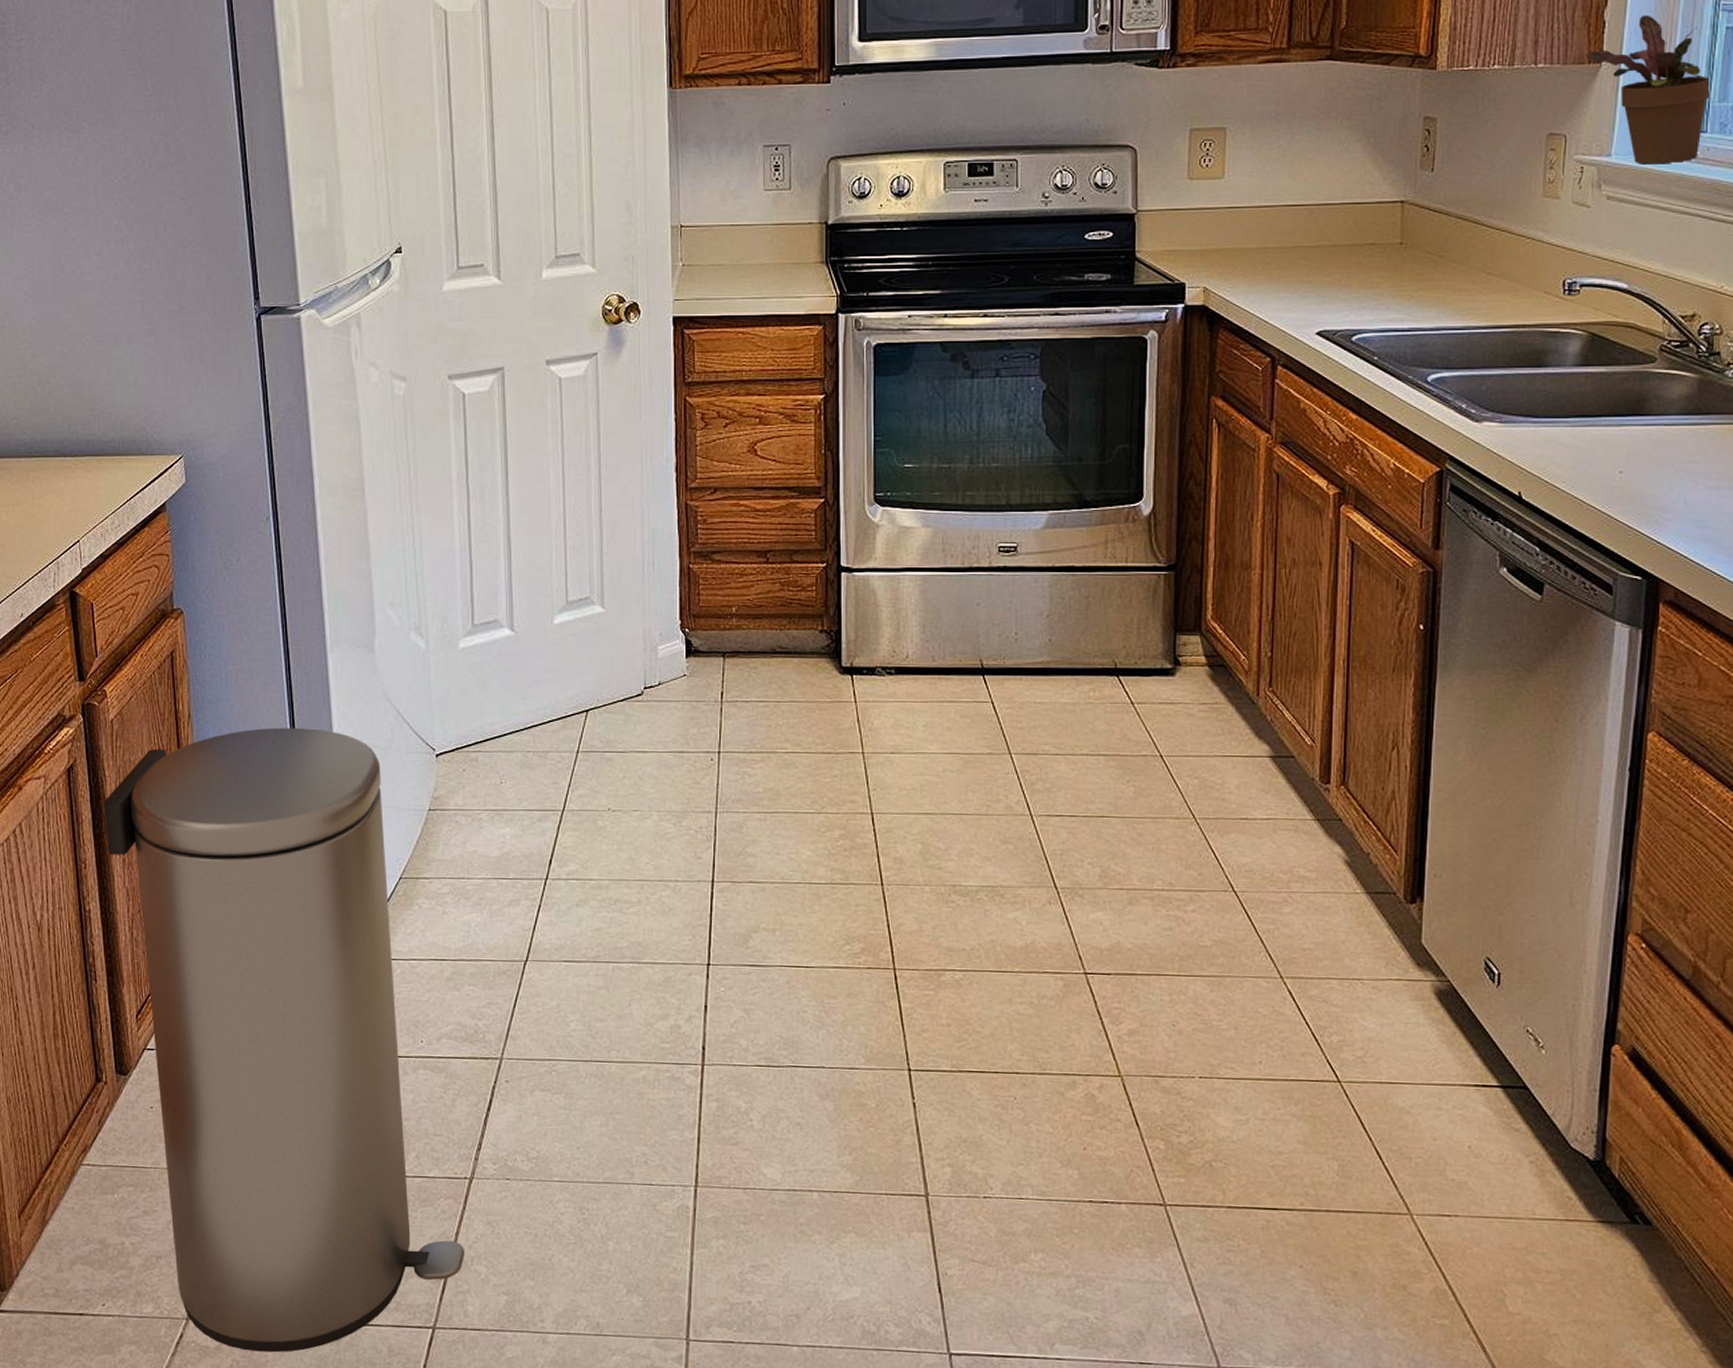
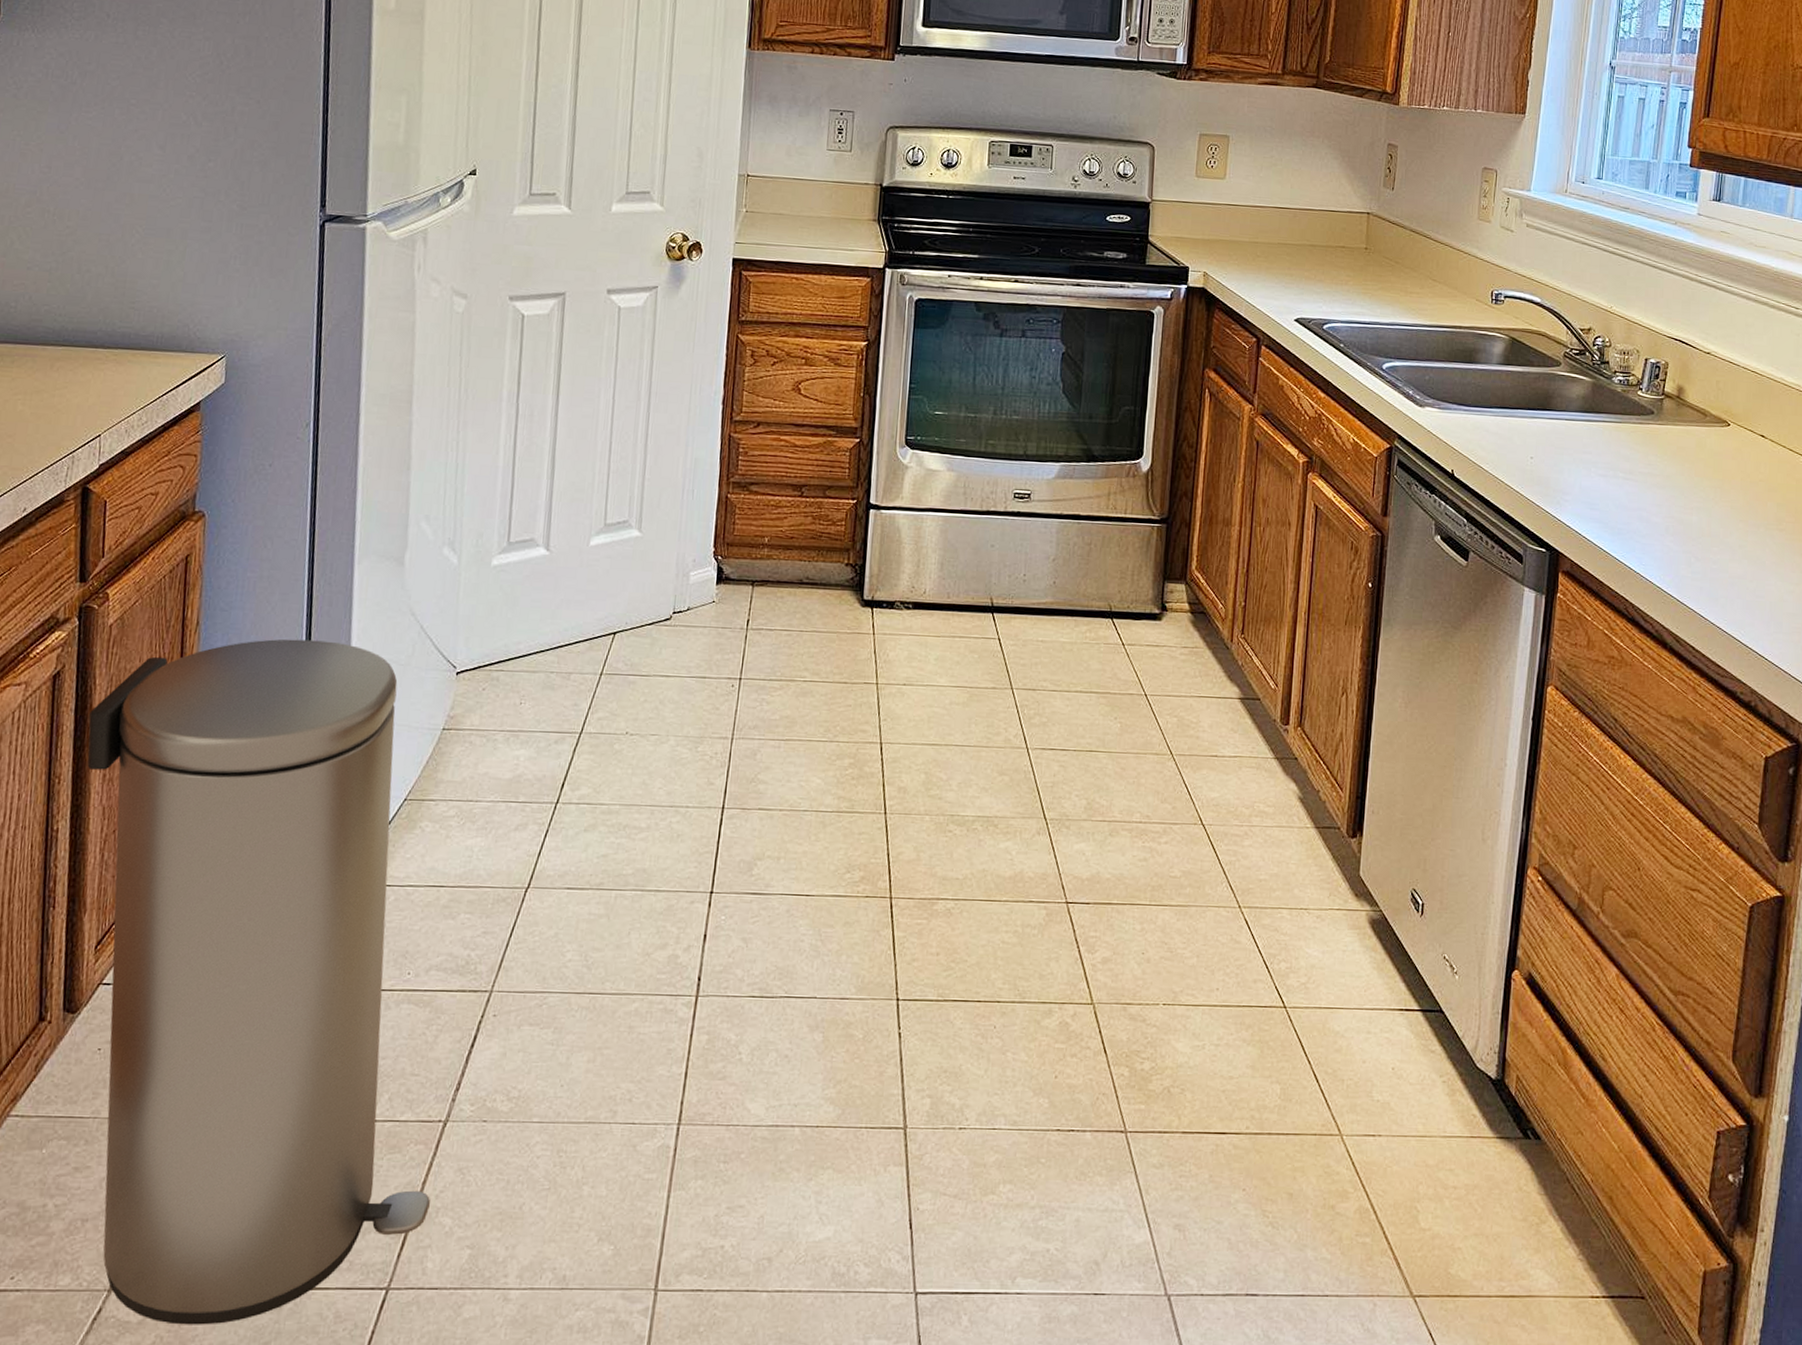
potted plant: present [1586,14,1710,165] -> none [1514,78,1606,202]

